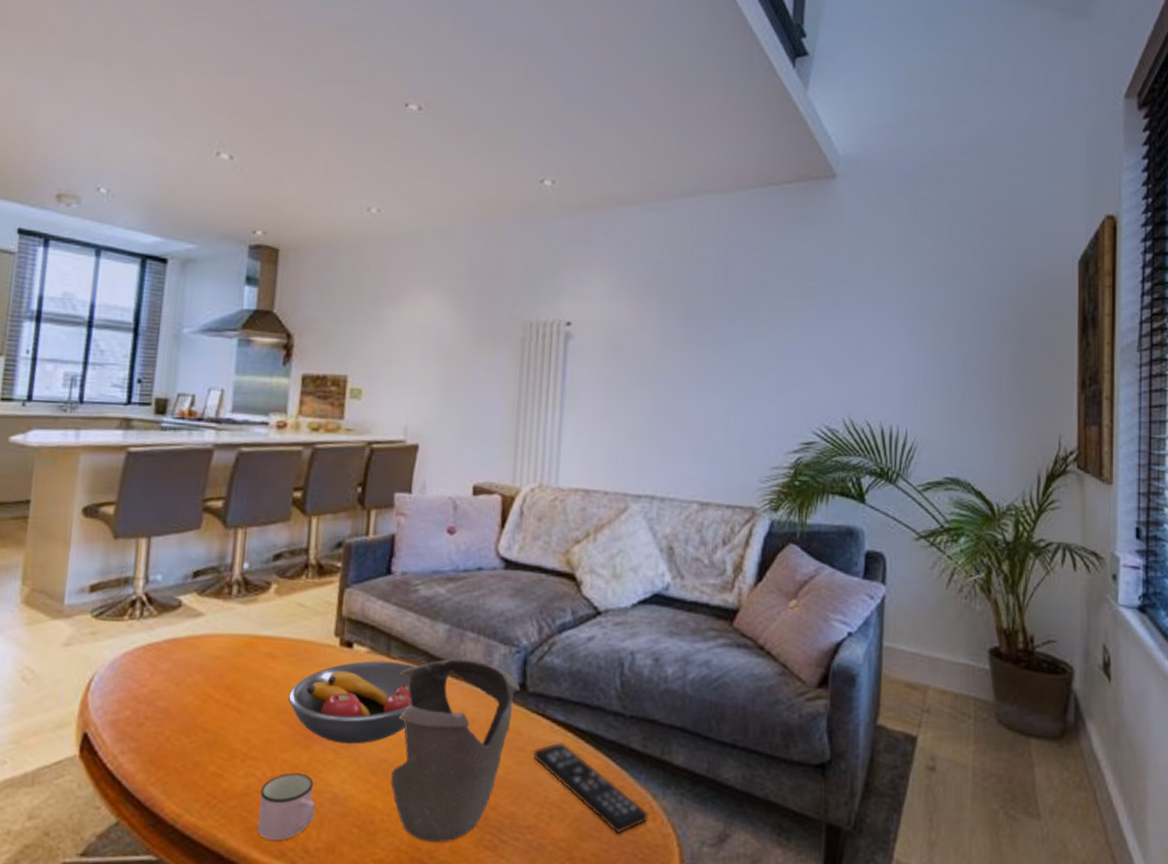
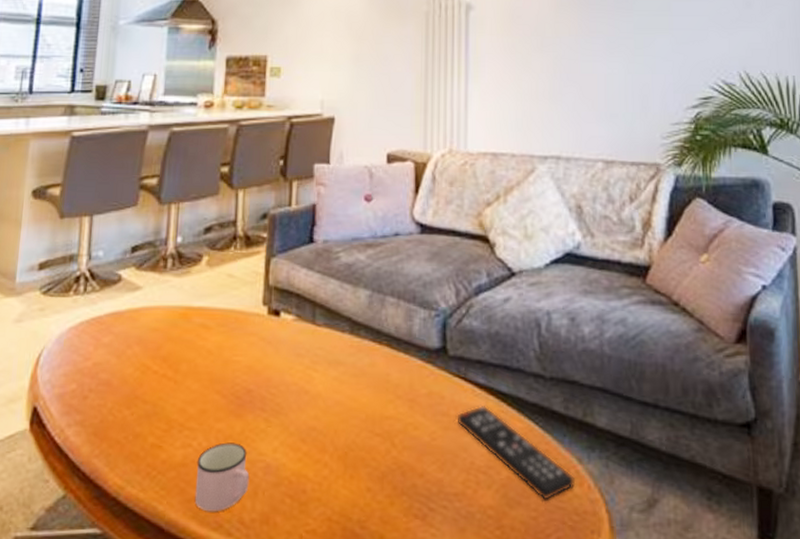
fruit bowl: present [288,660,415,744] -> none [221,328,339,412]
decorative bowl: present [391,659,521,843] -> none [320,324,441,512]

